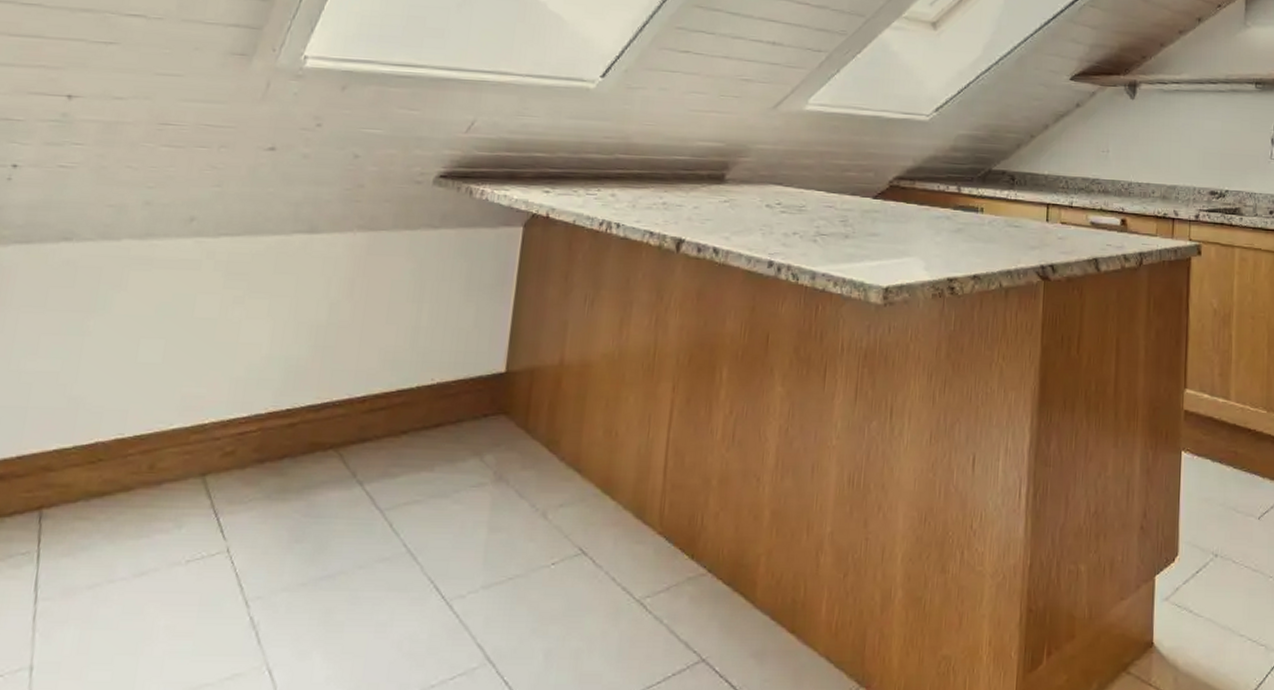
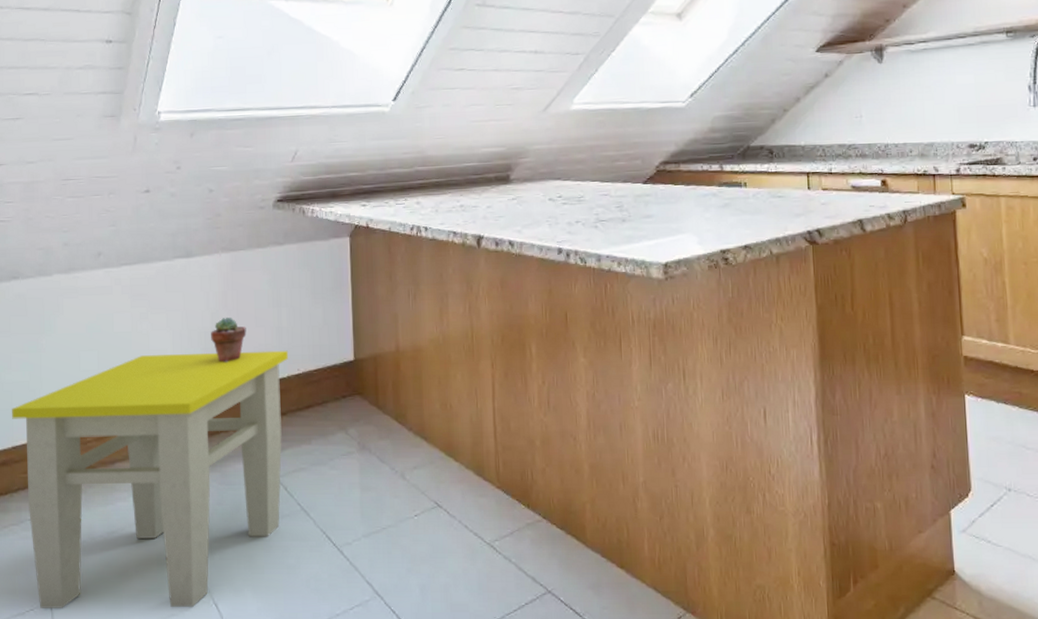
stool: none [13,349,423,674] -> present [12,350,288,608]
potted succulent: none [324,310,373,365] -> present [211,318,247,363]

